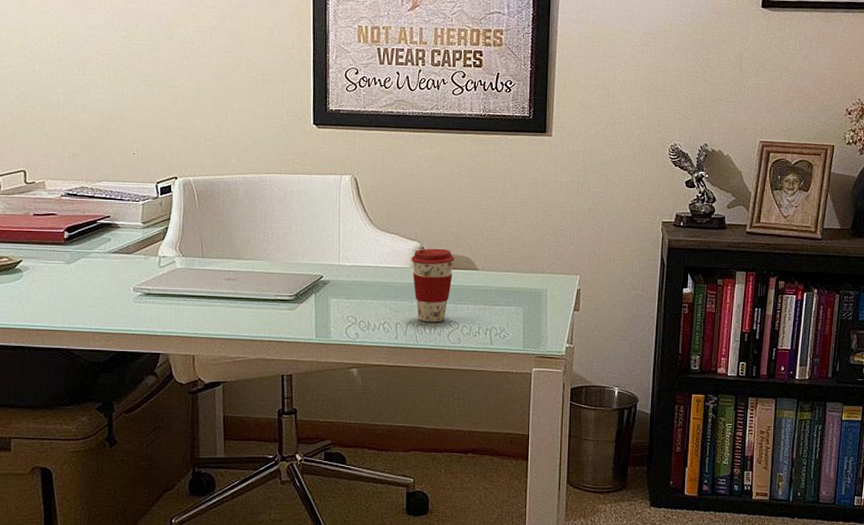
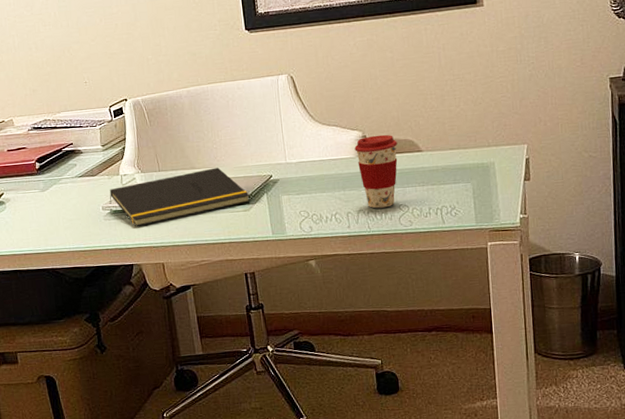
notepad: none [142,261,297,314] -> present [109,167,250,227]

